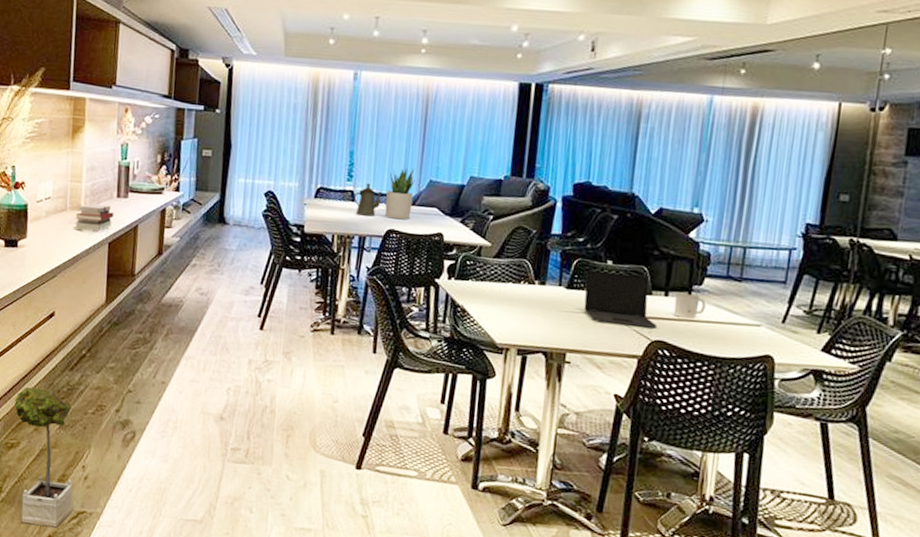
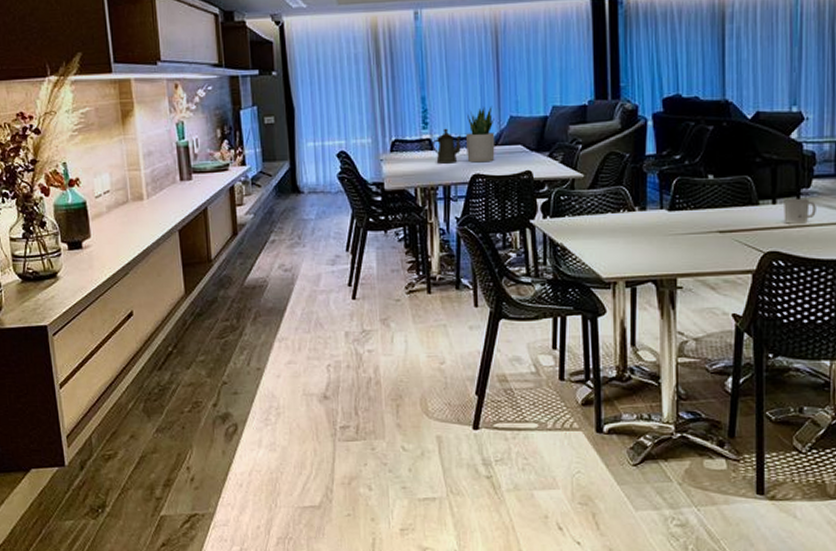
potted tree: present [14,386,74,528] -> none [105,392,184,535]
books: present [73,203,114,233] -> none [138,190,180,222]
laptop: present [583,270,658,329] -> none [688,186,769,242]

